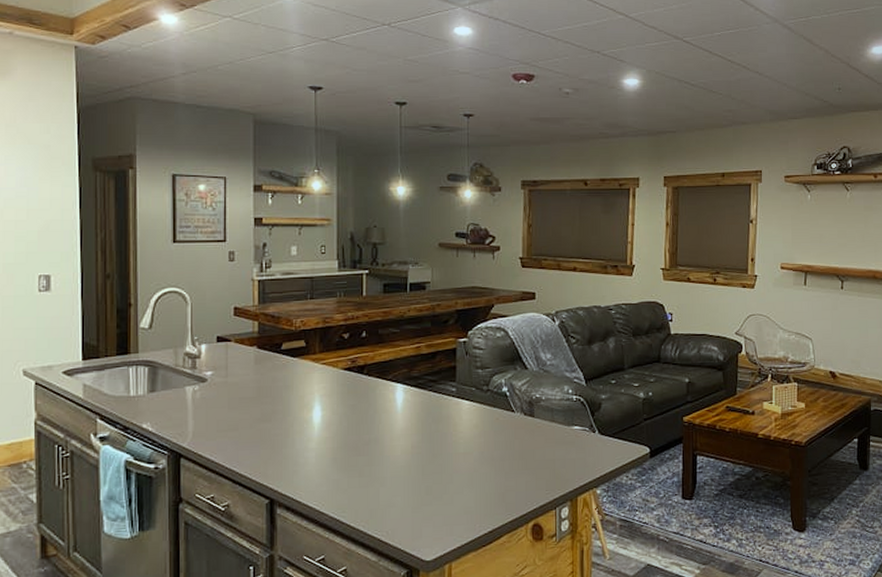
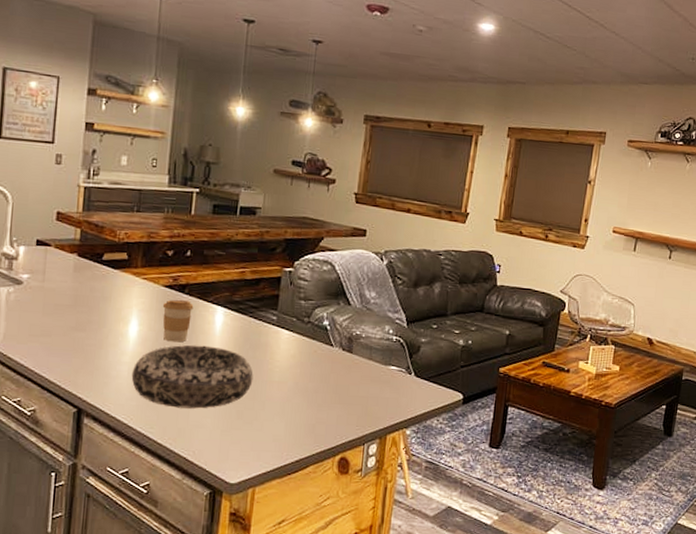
decorative bowl: none [319,424,439,490] -> present [131,344,254,409]
coffee cup: none [343,381,374,424] -> present [162,300,194,343]

